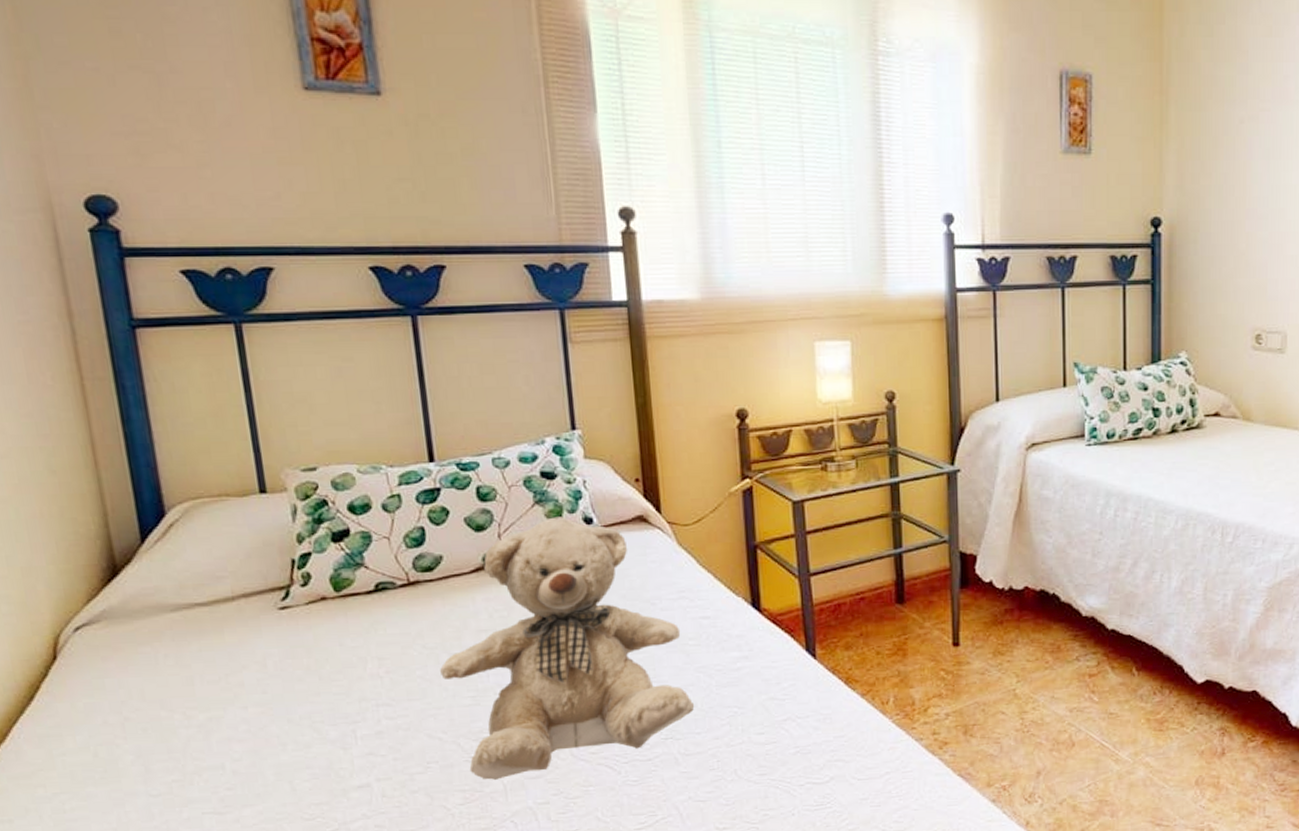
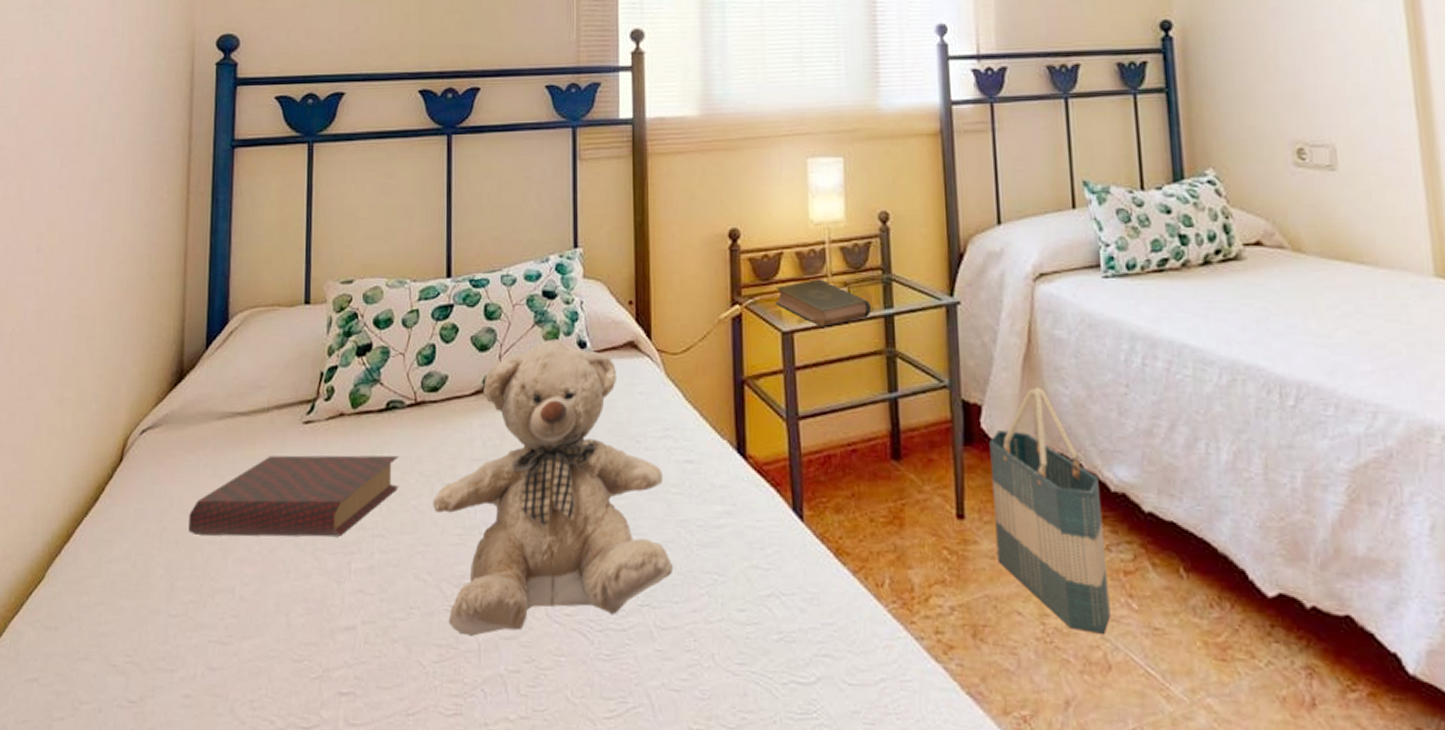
book: none [154,632,401,722] -> present [188,455,400,537]
book: none [785,453,879,497] -> present [775,279,872,328]
tote bag: none [983,538,1076,722] -> present [989,387,1111,634]

